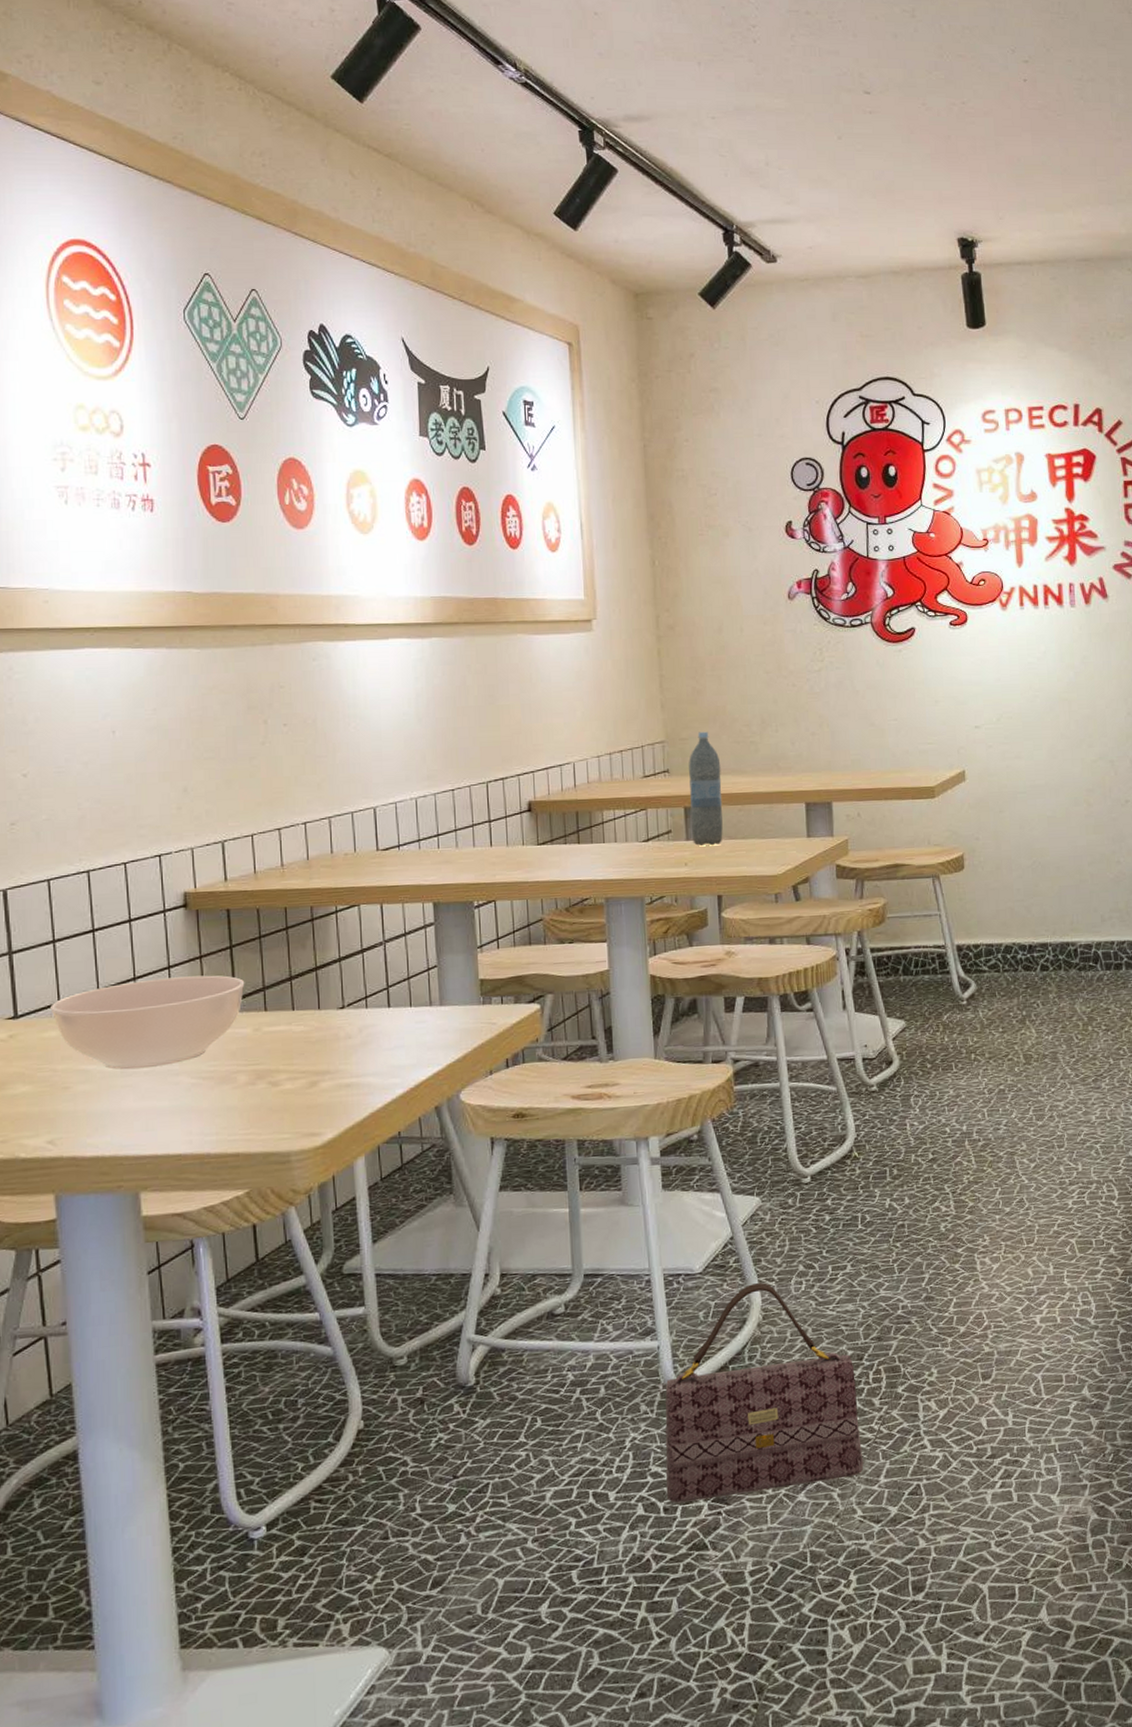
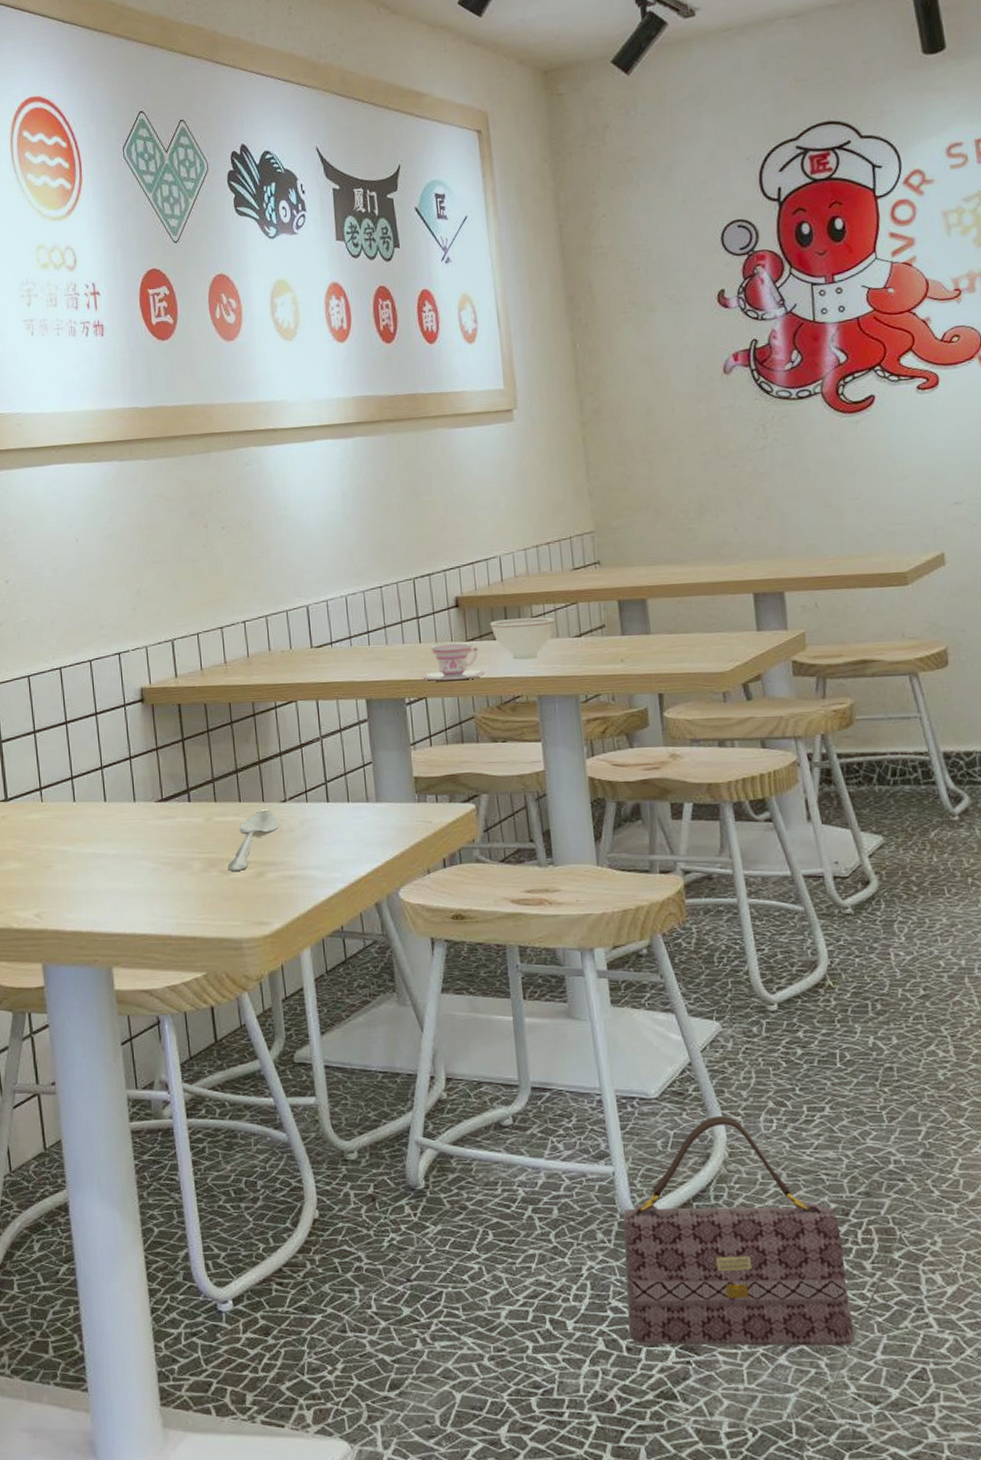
bowl: present [50,975,245,1070] -> none [34,766,197,852]
spoon: none [277,1018,336,1082] -> present [227,810,280,871]
teacup: none [492,847,555,885] -> present [422,643,485,682]
bowl: none [562,822,625,863] -> present [490,617,555,660]
water bottle: present [689,731,723,847] -> none [621,519,662,642]

